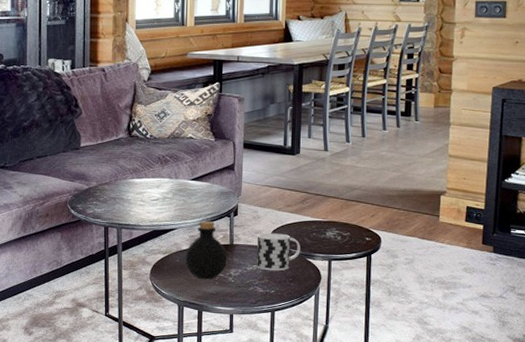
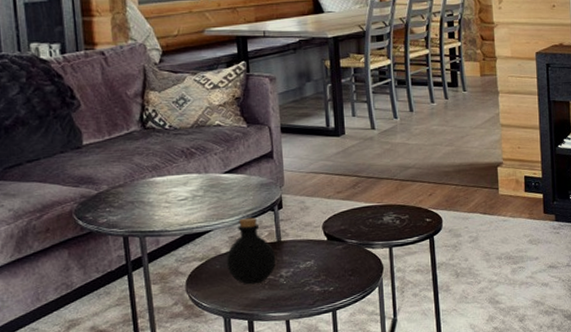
cup: present [257,233,301,271] -> none [308,223,357,267]

